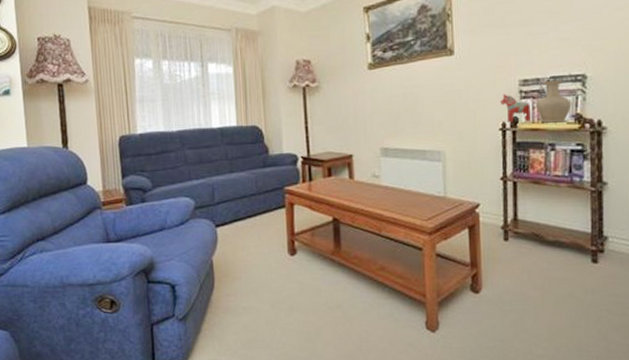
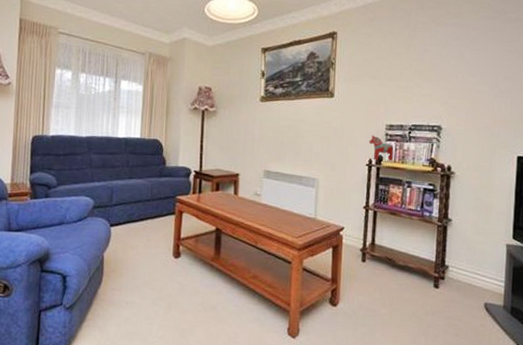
vase: present [537,79,572,123] -> none [399,127,428,164]

